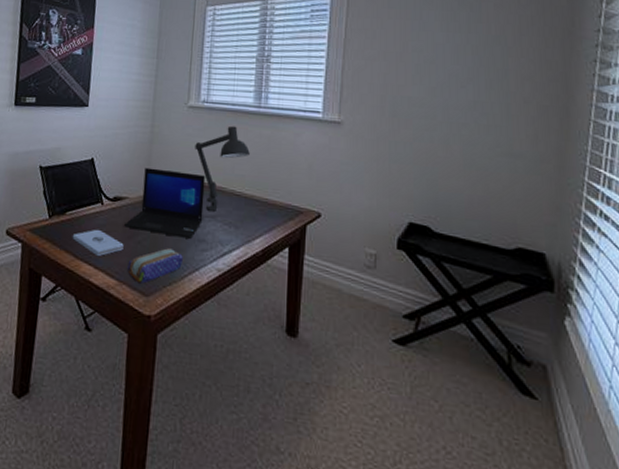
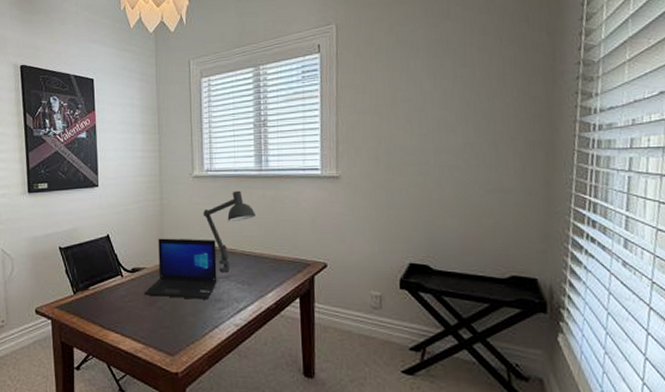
notepad: present [72,229,124,257] -> none [97,300,146,325]
pencil case: present [127,248,183,284] -> none [152,310,202,345]

